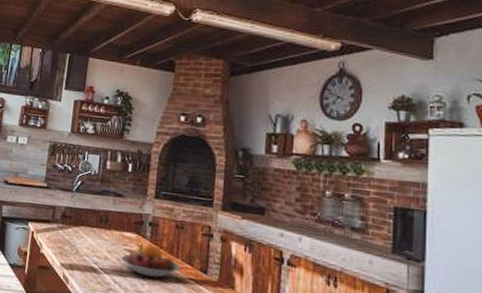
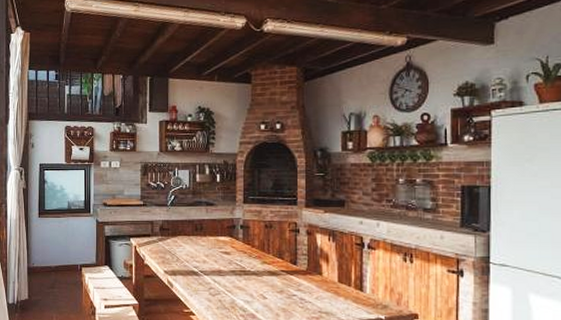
fruit bowl: present [121,244,181,278] -> none [218,245,272,273]

